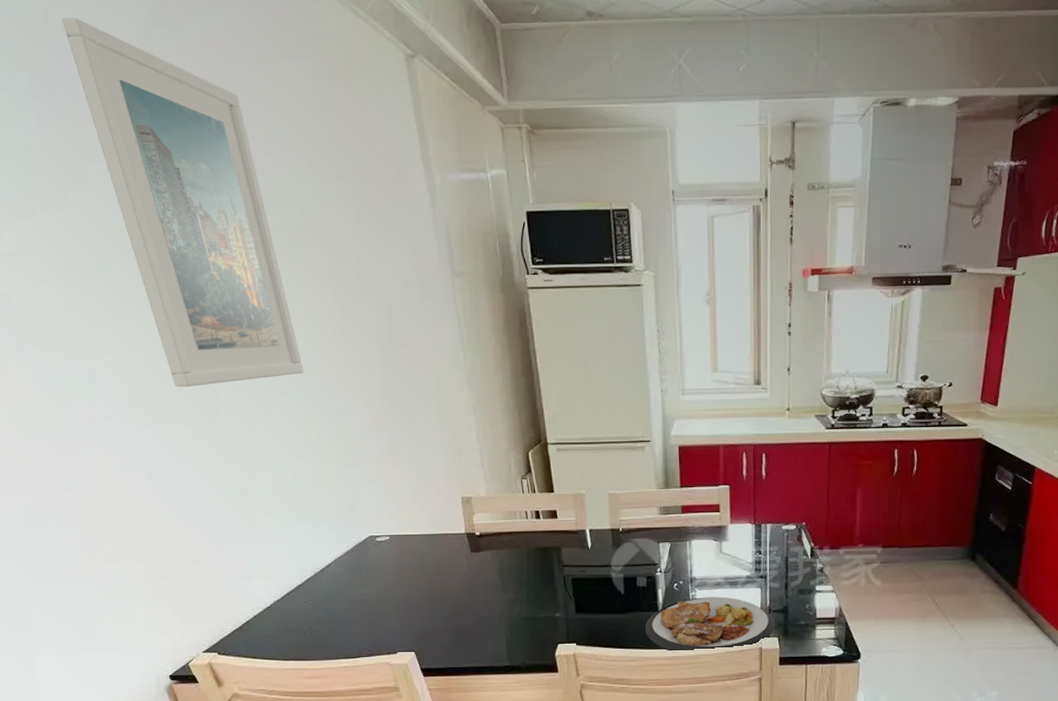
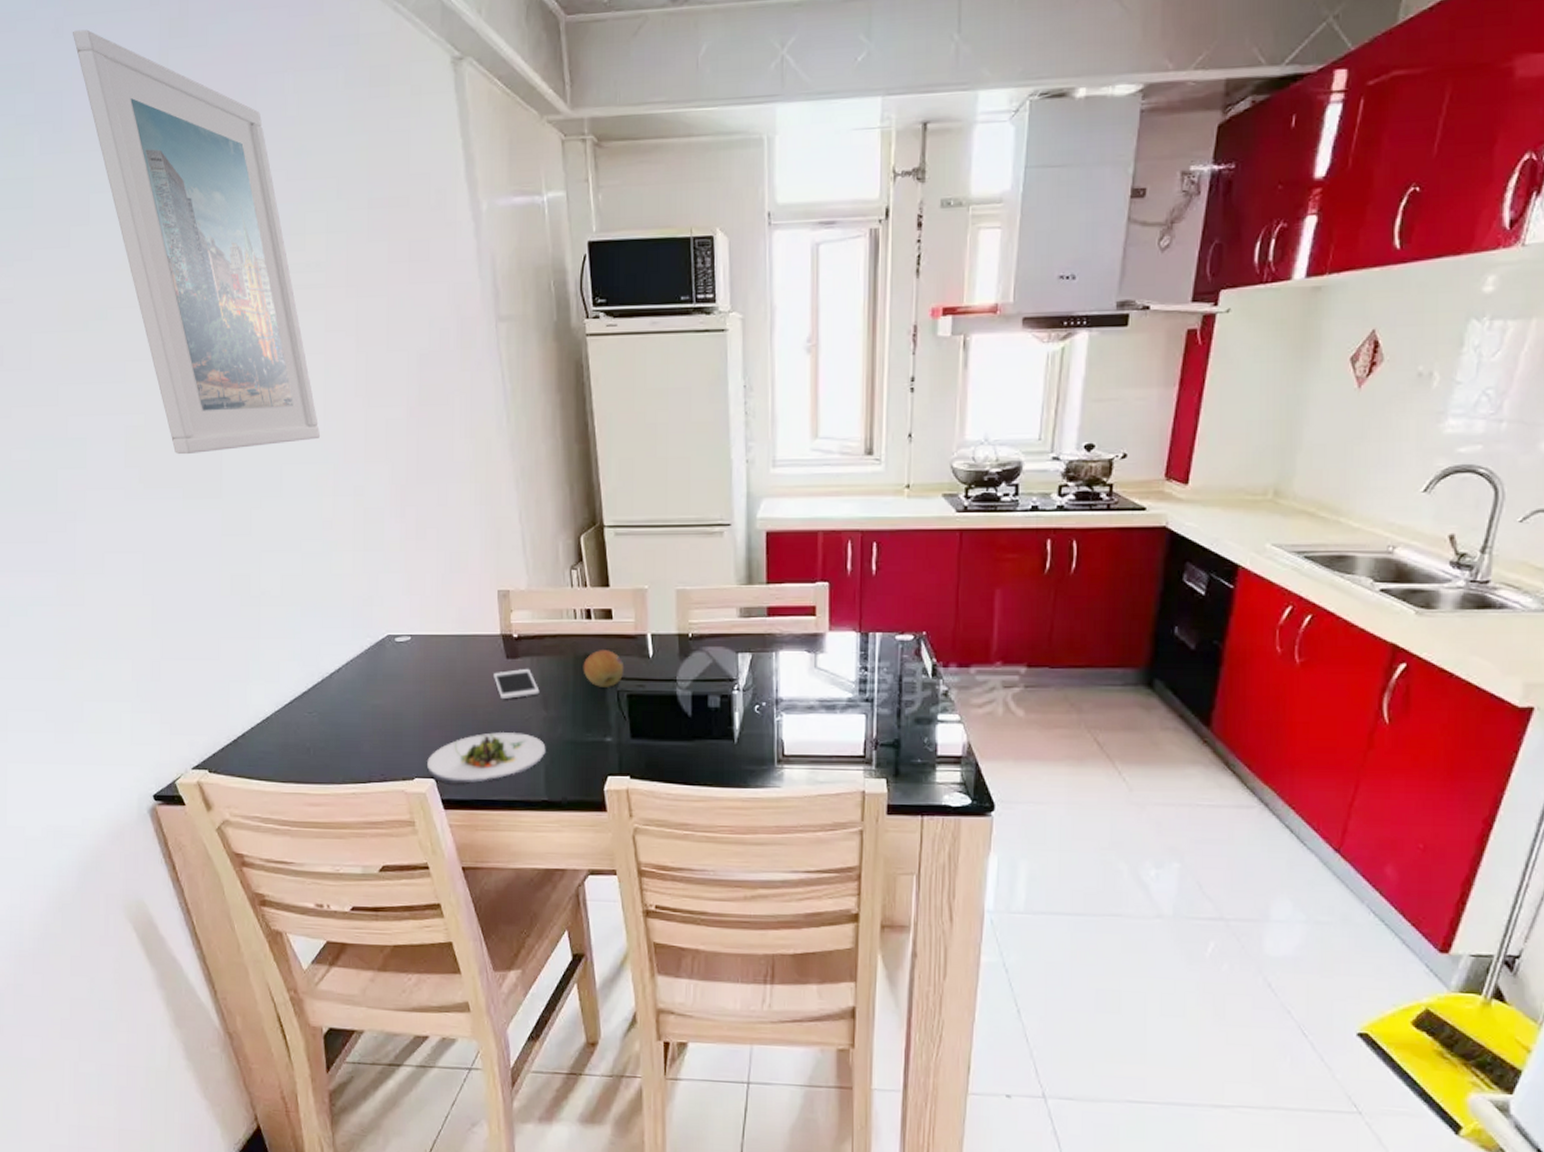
salad plate: none [406,611,507,656] -> present [426,731,546,785]
cell phone: none [460,559,500,586] -> present [492,668,540,700]
fruit: none [534,543,569,573] -> present [583,650,624,687]
plate: present [644,597,776,653] -> none [716,723,884,793]

